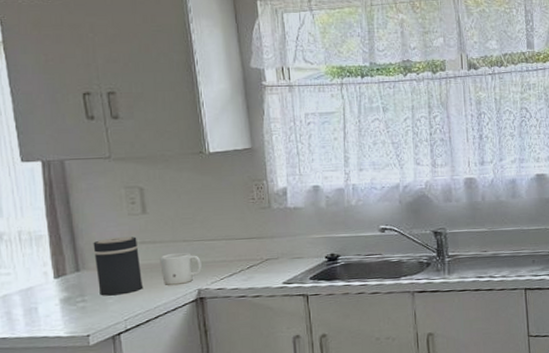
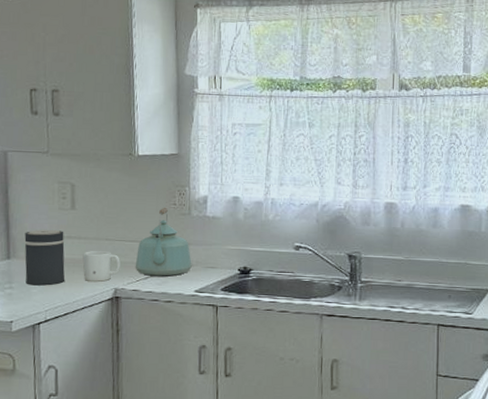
kettle: none [217,202,277,273] -> present [135,207,192,277]

